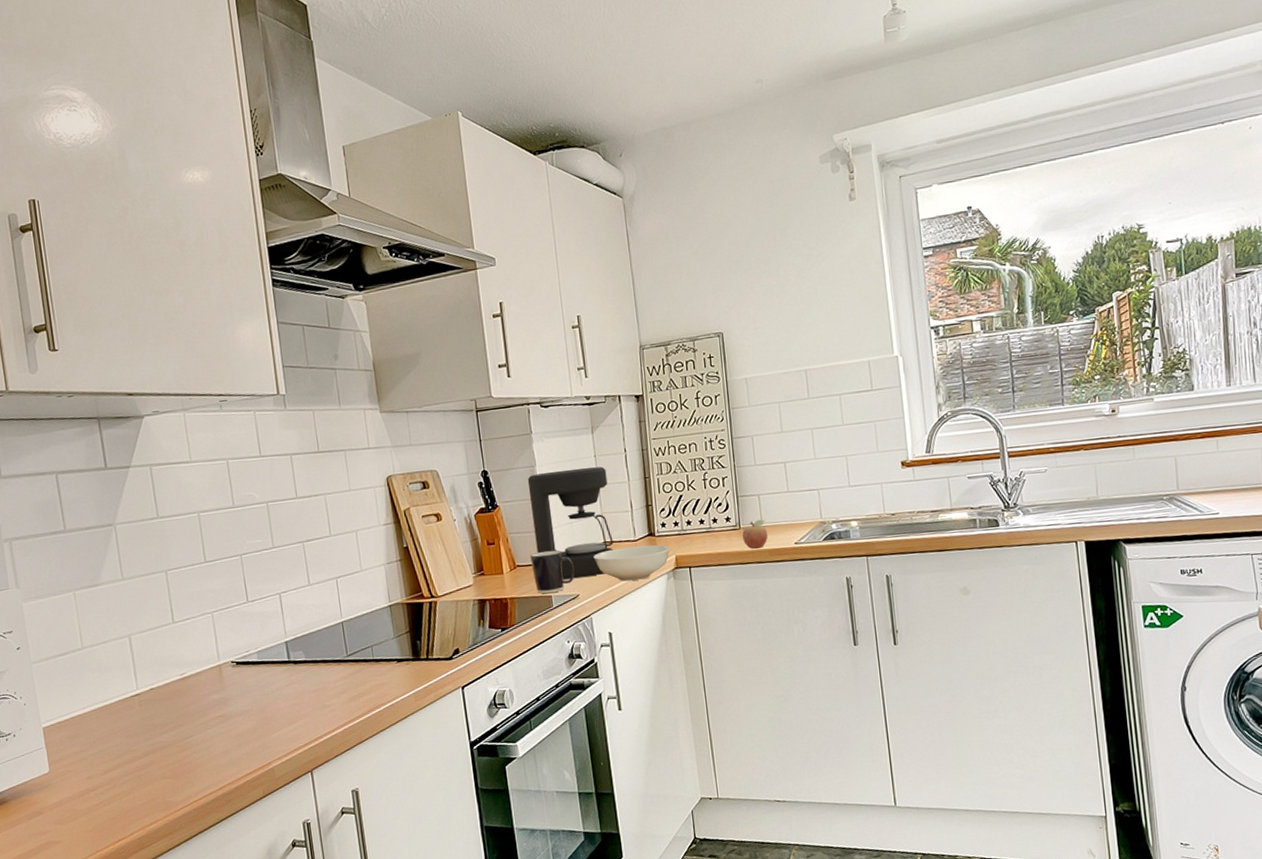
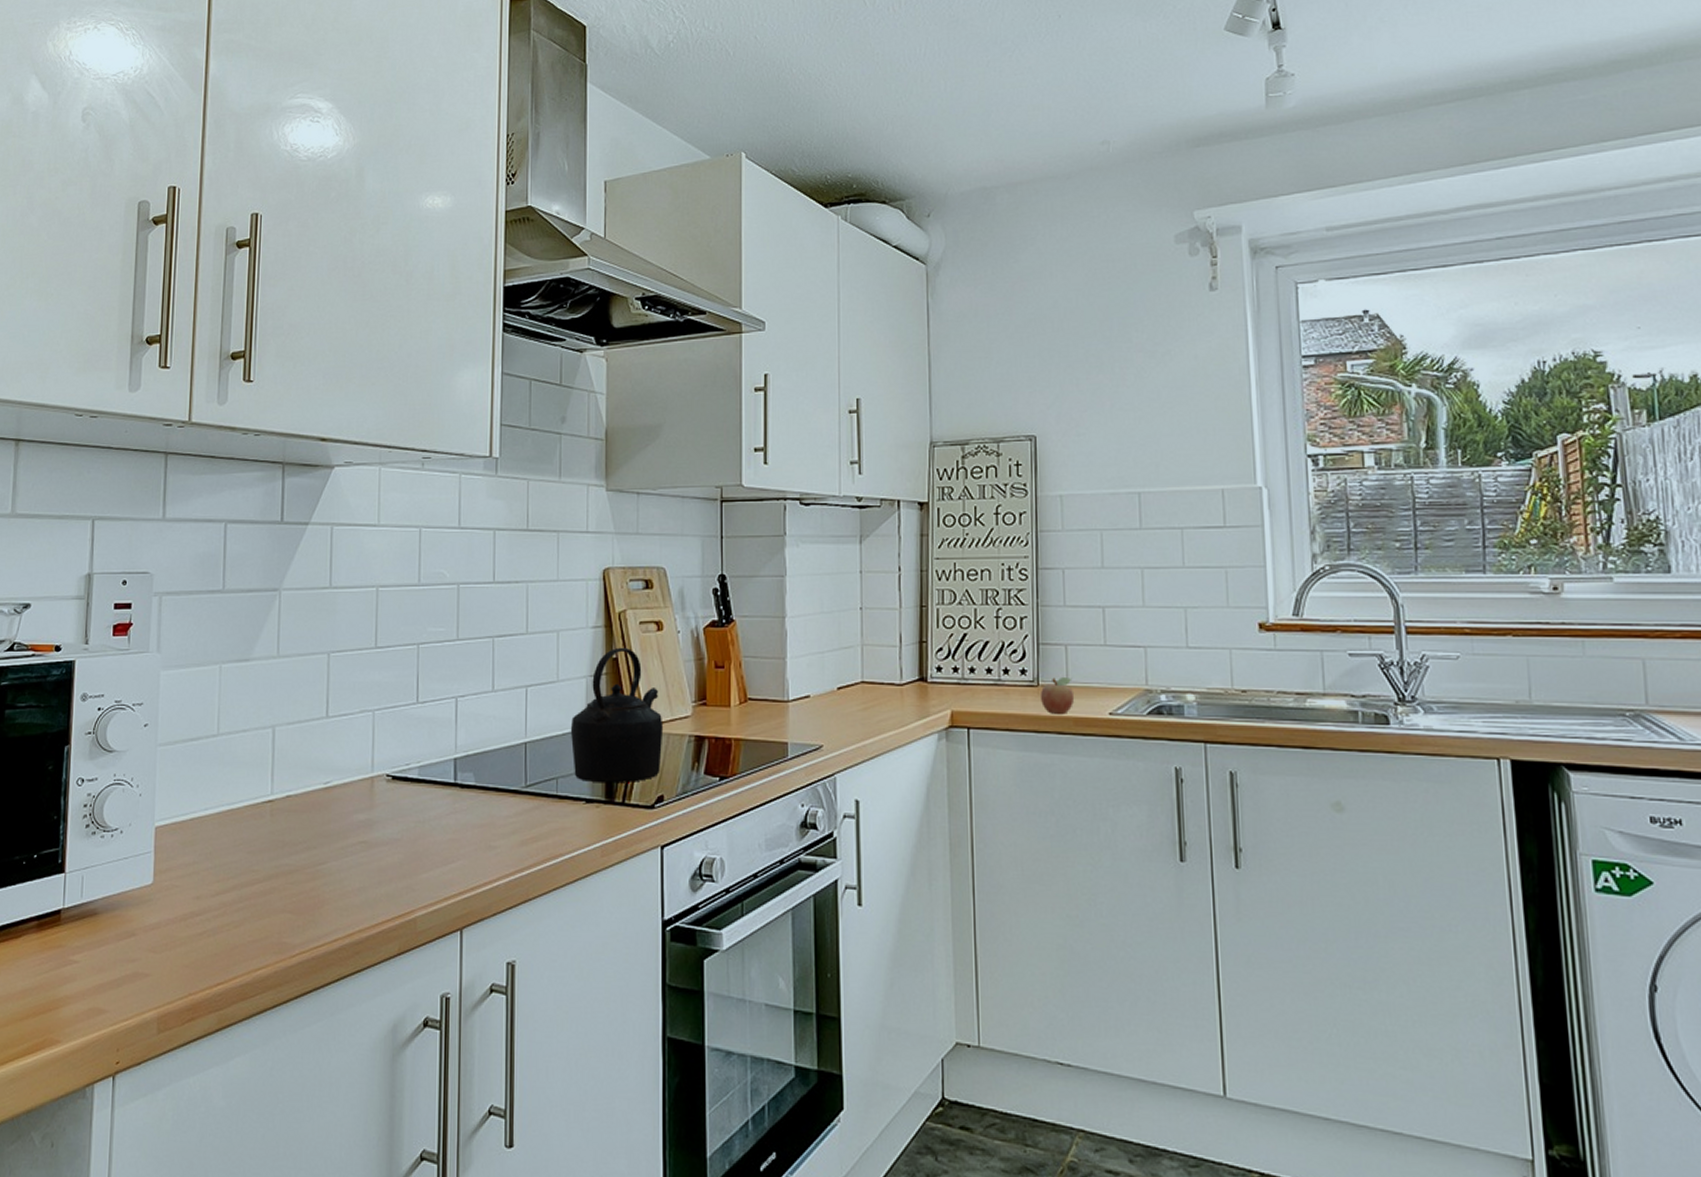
kettle: none [376,537,454,646] -> present [570,647,664,784]
coffee maker: present [527,466,614,579] -> none [773,584,873,723]
mug: present [530,550,575,594] -> none [766,684,820,740]
bowl: present [593,544,670,582] -> none [846,692,945,736]

